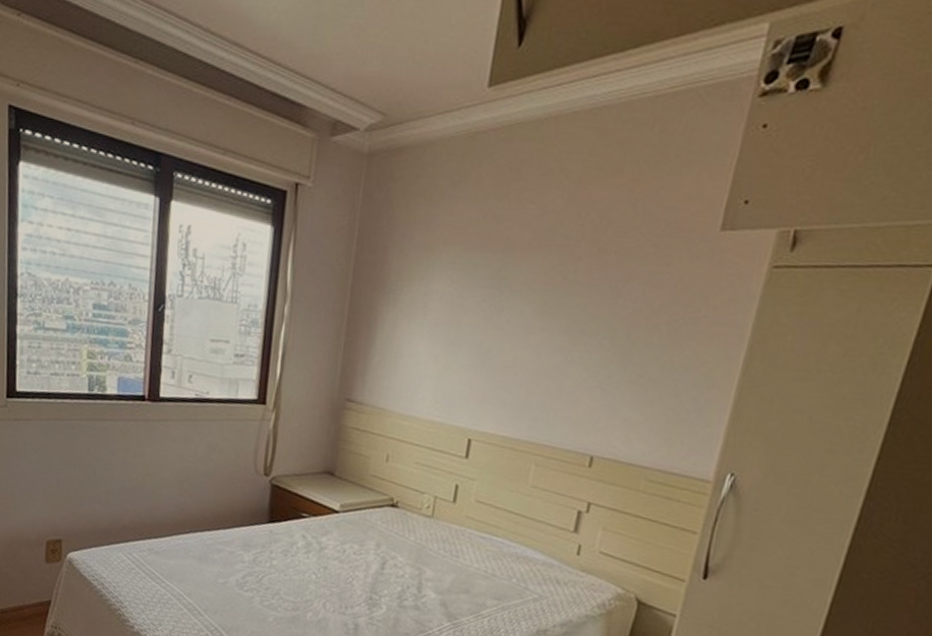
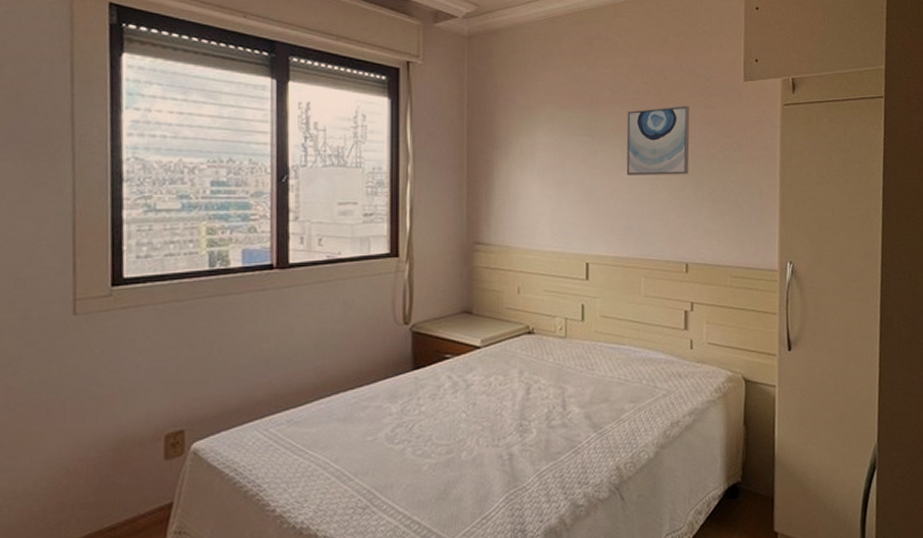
wall art: none [535,258,635,349] -> present [626,106,690,175]

